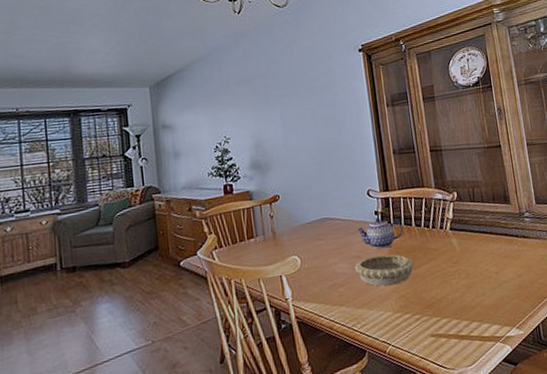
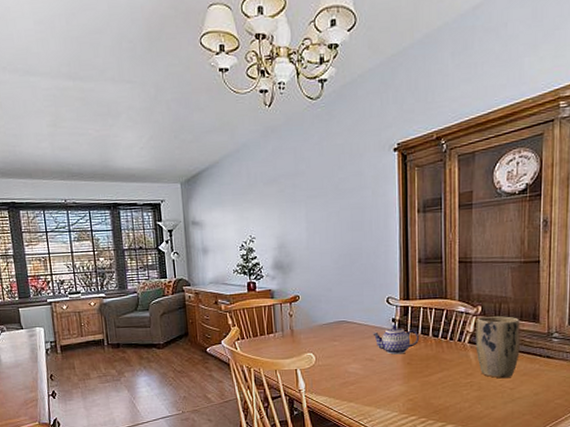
decorative bowl: present [355,254,415,286] -> none [367,360,427,389]
plant pot: none [454,200,499,264] -> present [476,316,520,379]

